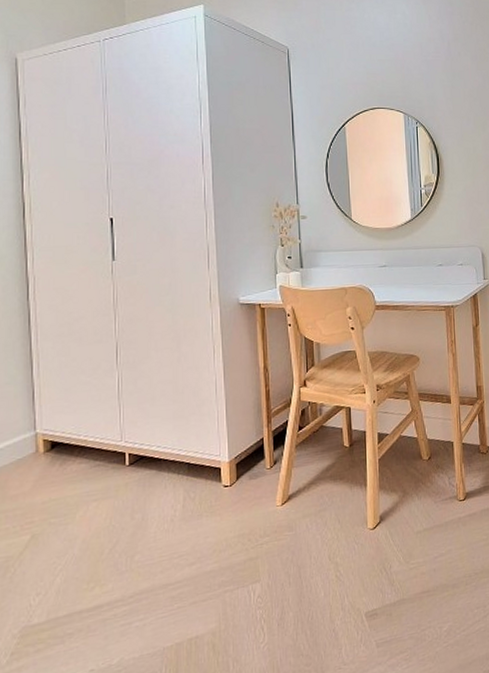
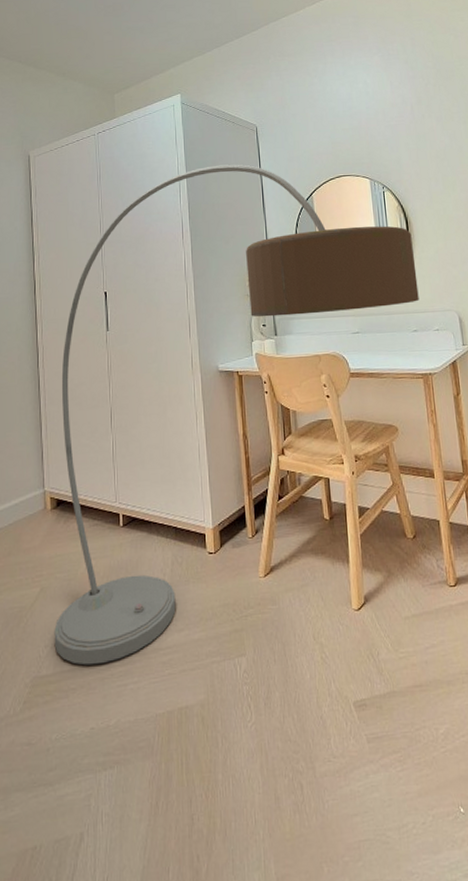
floor lamp: none [47,87,446,609] -> present [54,164,419,666]

